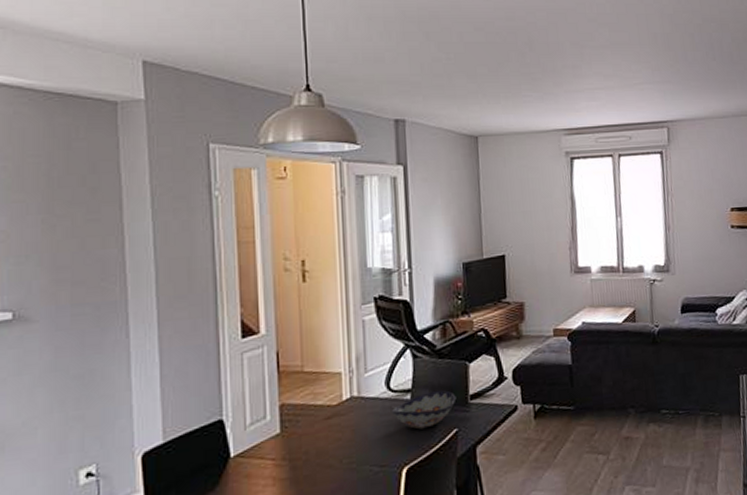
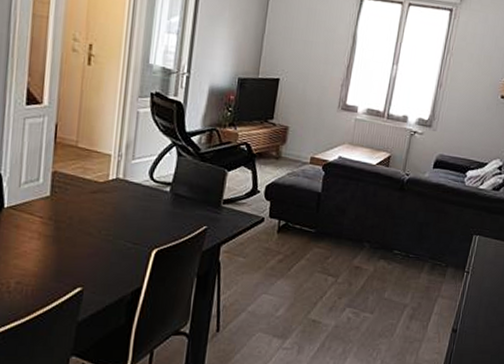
decorative bowl: present [391,390,457,430] -> none [150,189,211,220]

